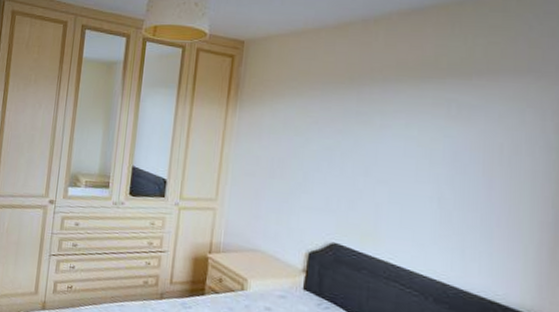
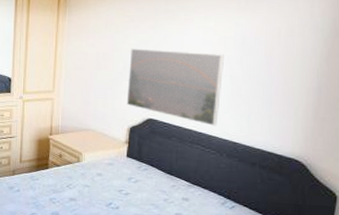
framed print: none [305,155,430,260] -> present [126,48,224,126]

